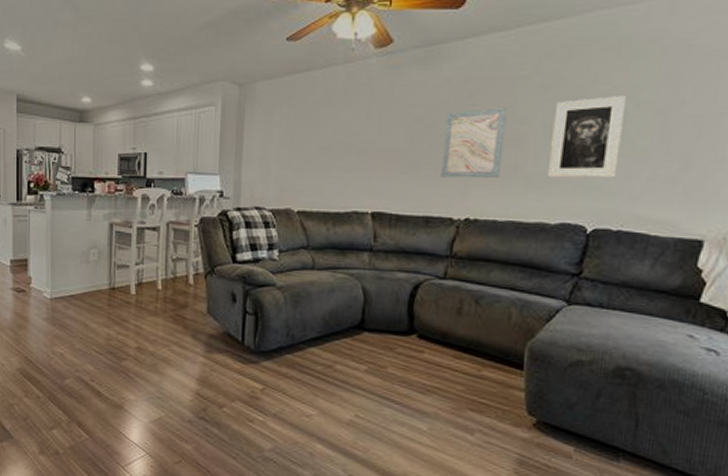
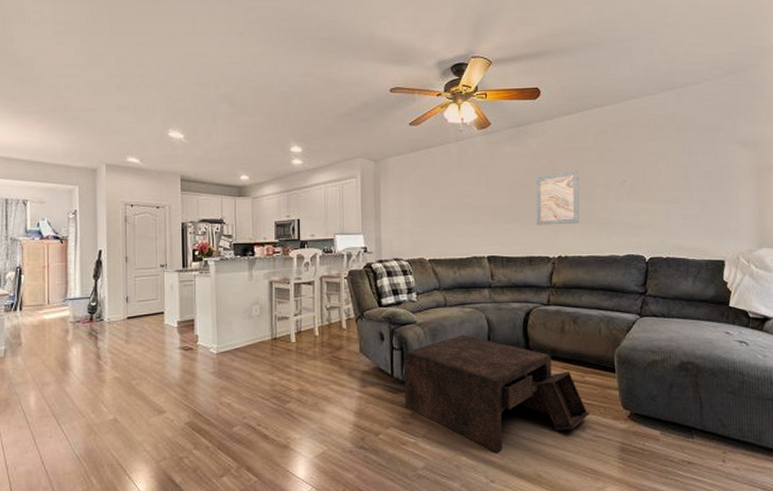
coffee table: none [255,304,484,445] -> present [404,334,591,453]
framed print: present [548,96,626,178] -> none [612,159,660,221]

